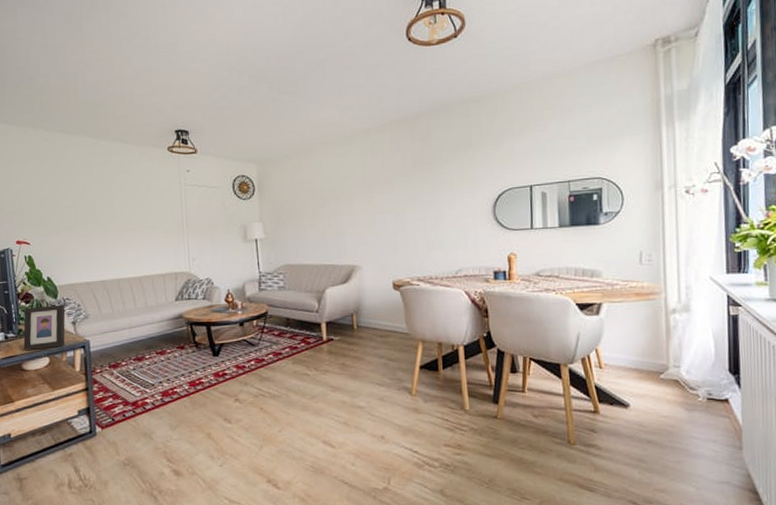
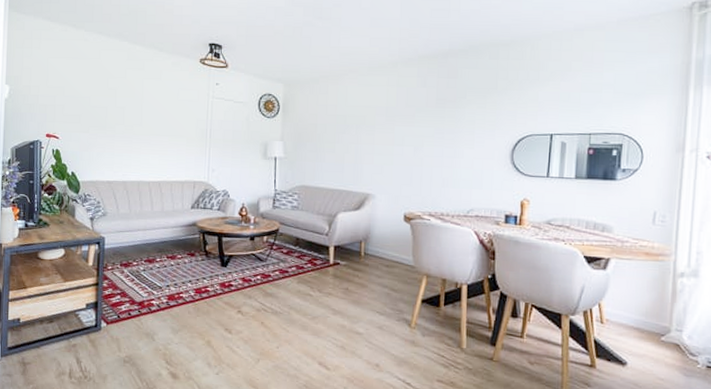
picture frame: present [23,304,66,350] -> none [42,199,85,240]

